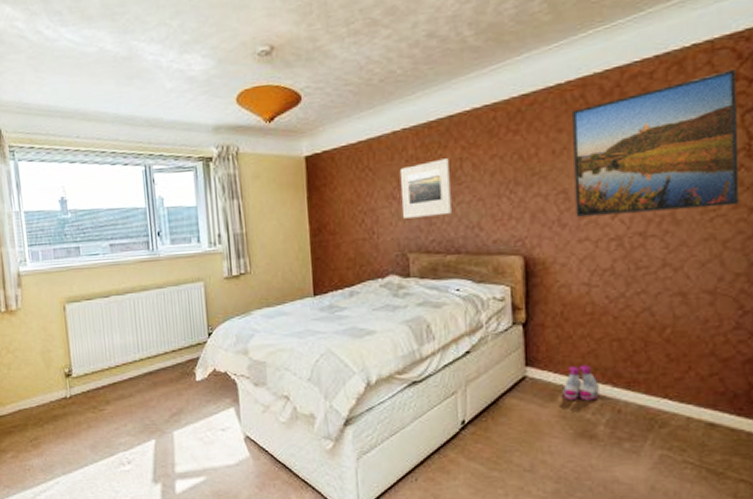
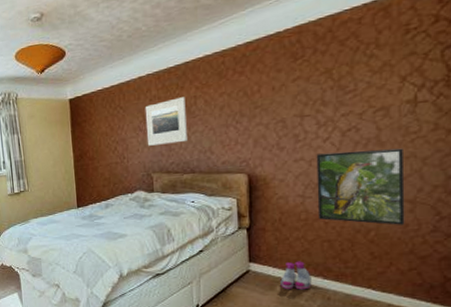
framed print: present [572,69,739,217] -> none [290,12,438,141]
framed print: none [603,228,704,321] -> present [316,148,405,225]

